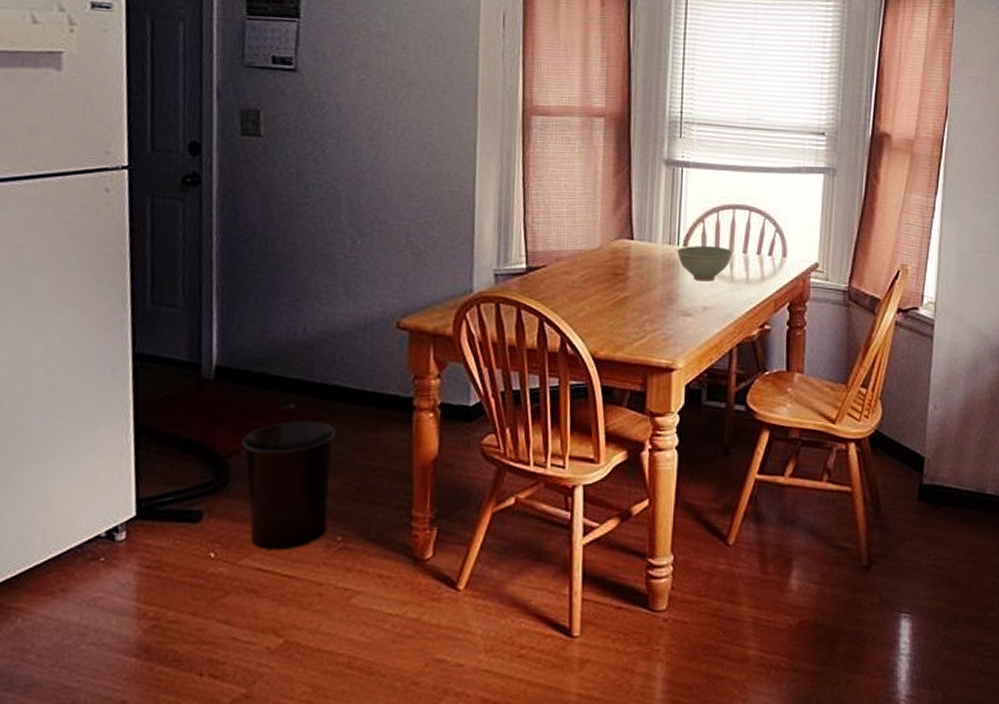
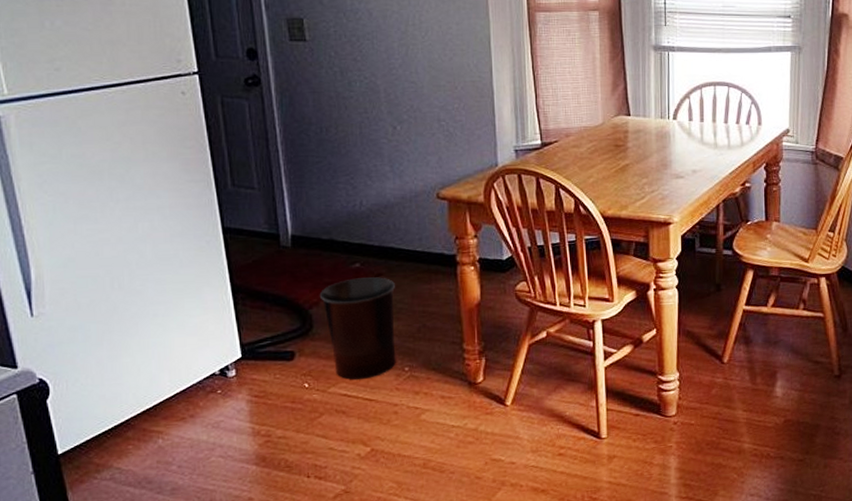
bowl: present [677,246,733,282] -> none [668,119,716,149]

